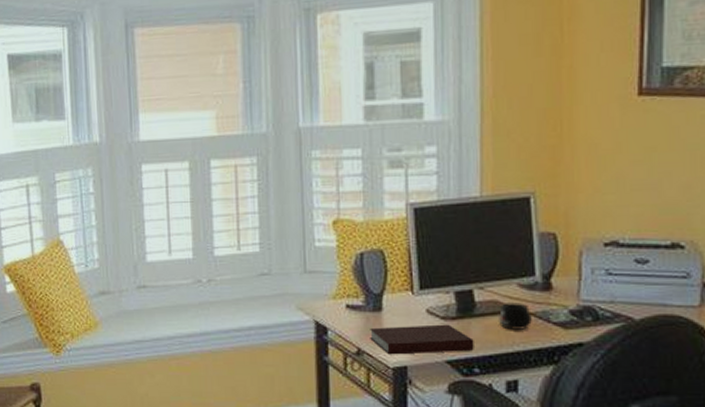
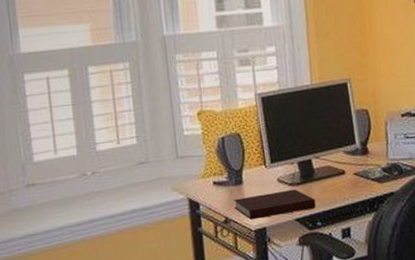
mug: present [499,301,532,330] -> none [332,165,356,188]

